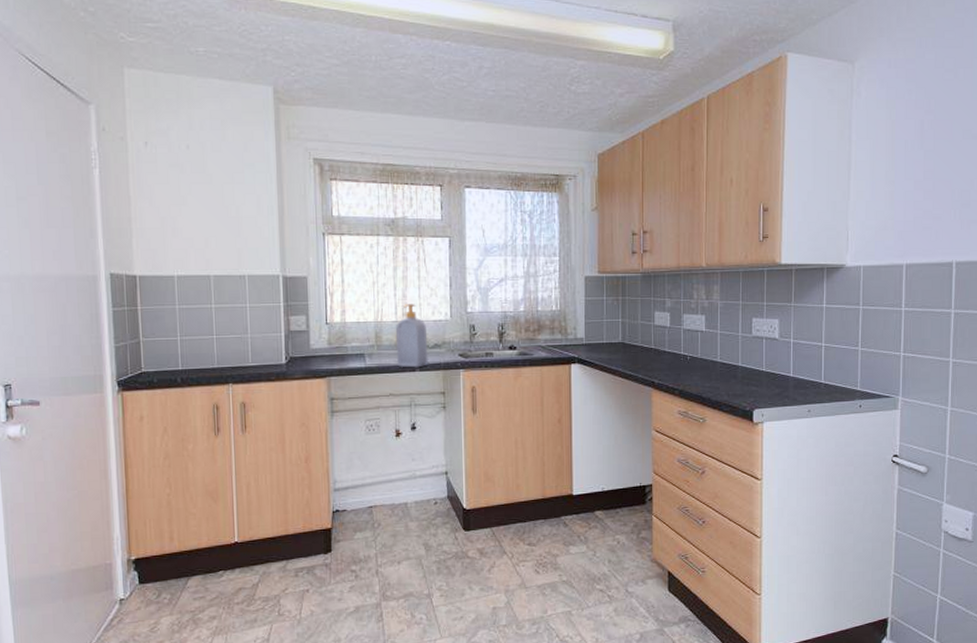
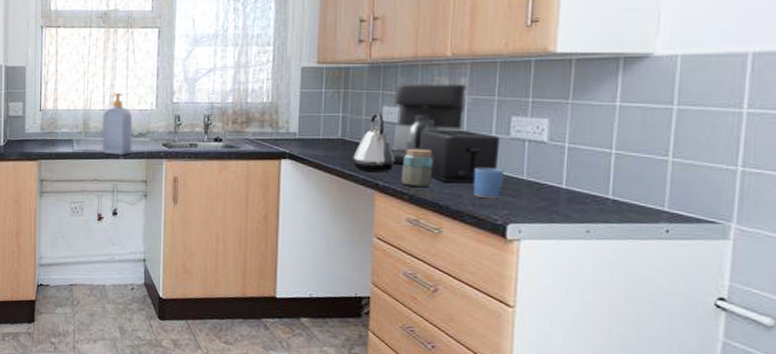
kettle: none [632,316,667,372] -> present [353,111,396,173]
coffee maker: none [663,290,719,363] -> present [391,83,468,163]
peanut butter: none [672,348,697,383] -> present [401,148,434,188]
toaster: none [685,330,745,378] -> present [420,129,500,184]
mug: none [727,362,749,389] -> present [473,167,504,199]

